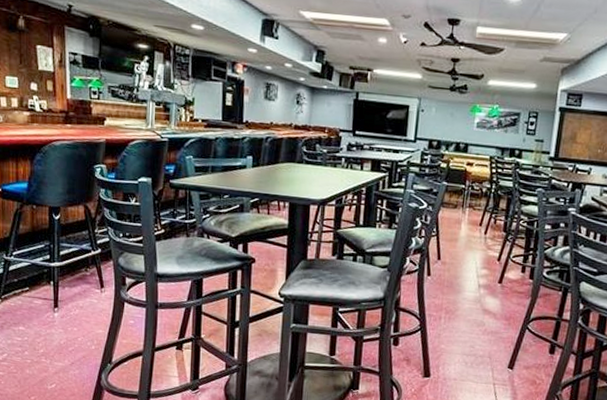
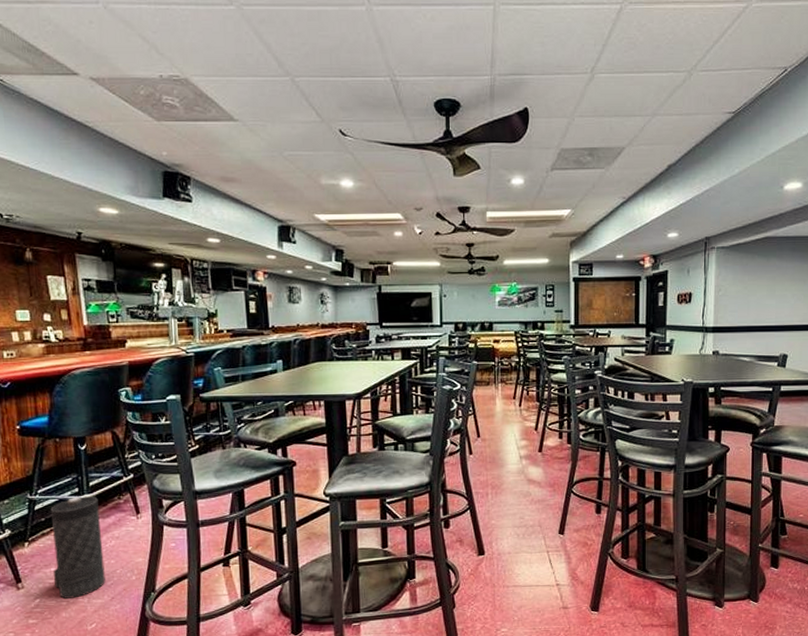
canister: none [21,263,68,358] -> present [50,496,105,599]

